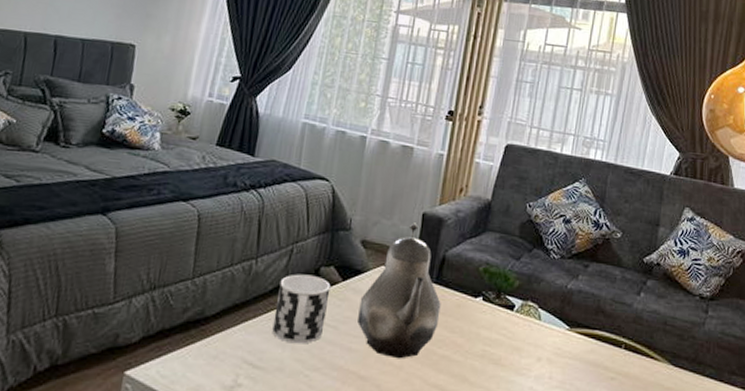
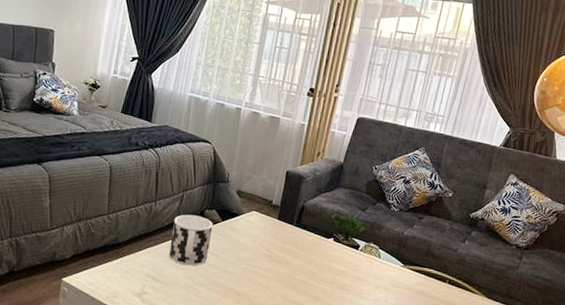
teapot: present [357,223,441,359] -> none [234,178,300,281]

